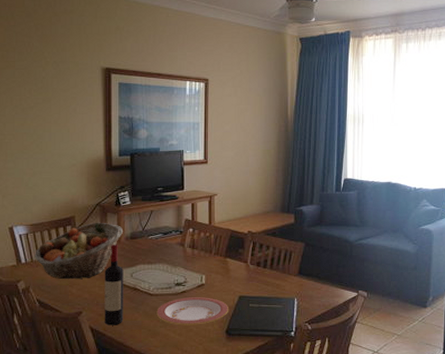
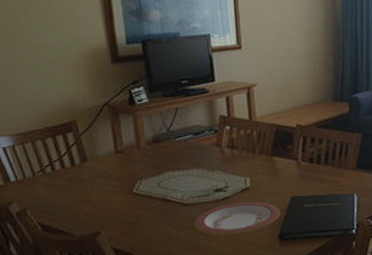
fruit basket: present [35,222,123,280] -> none [27,125,142,197]
wine bottle: present [104,244,124,326] -> none [123,150,154,244]

